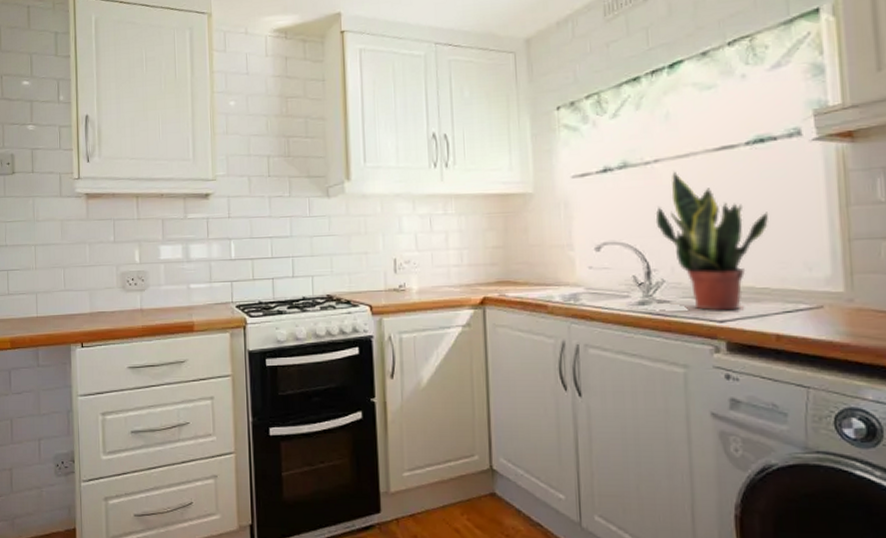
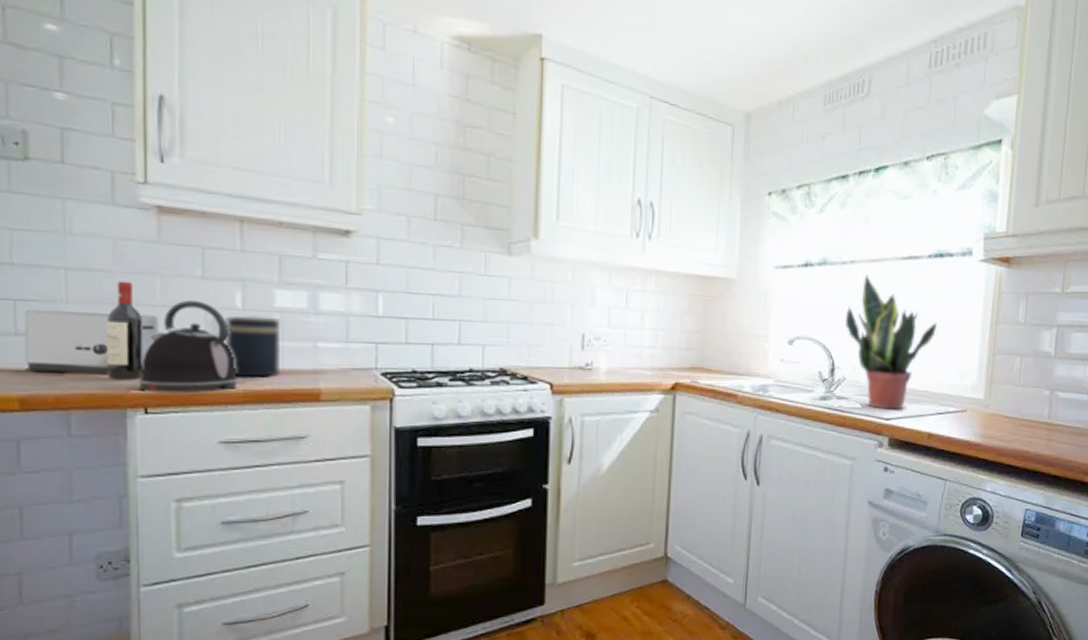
toaster: none [12,273,89,320] -> present [24,309,159,375]
wine bottle: none [58,250,81,323] -> present [106,281,145,381]
kettle: none [77,259,139,331] -> present [137,300,239,394]
cylinder: none [130,267,167,317] -> present [226,315,281,379]

